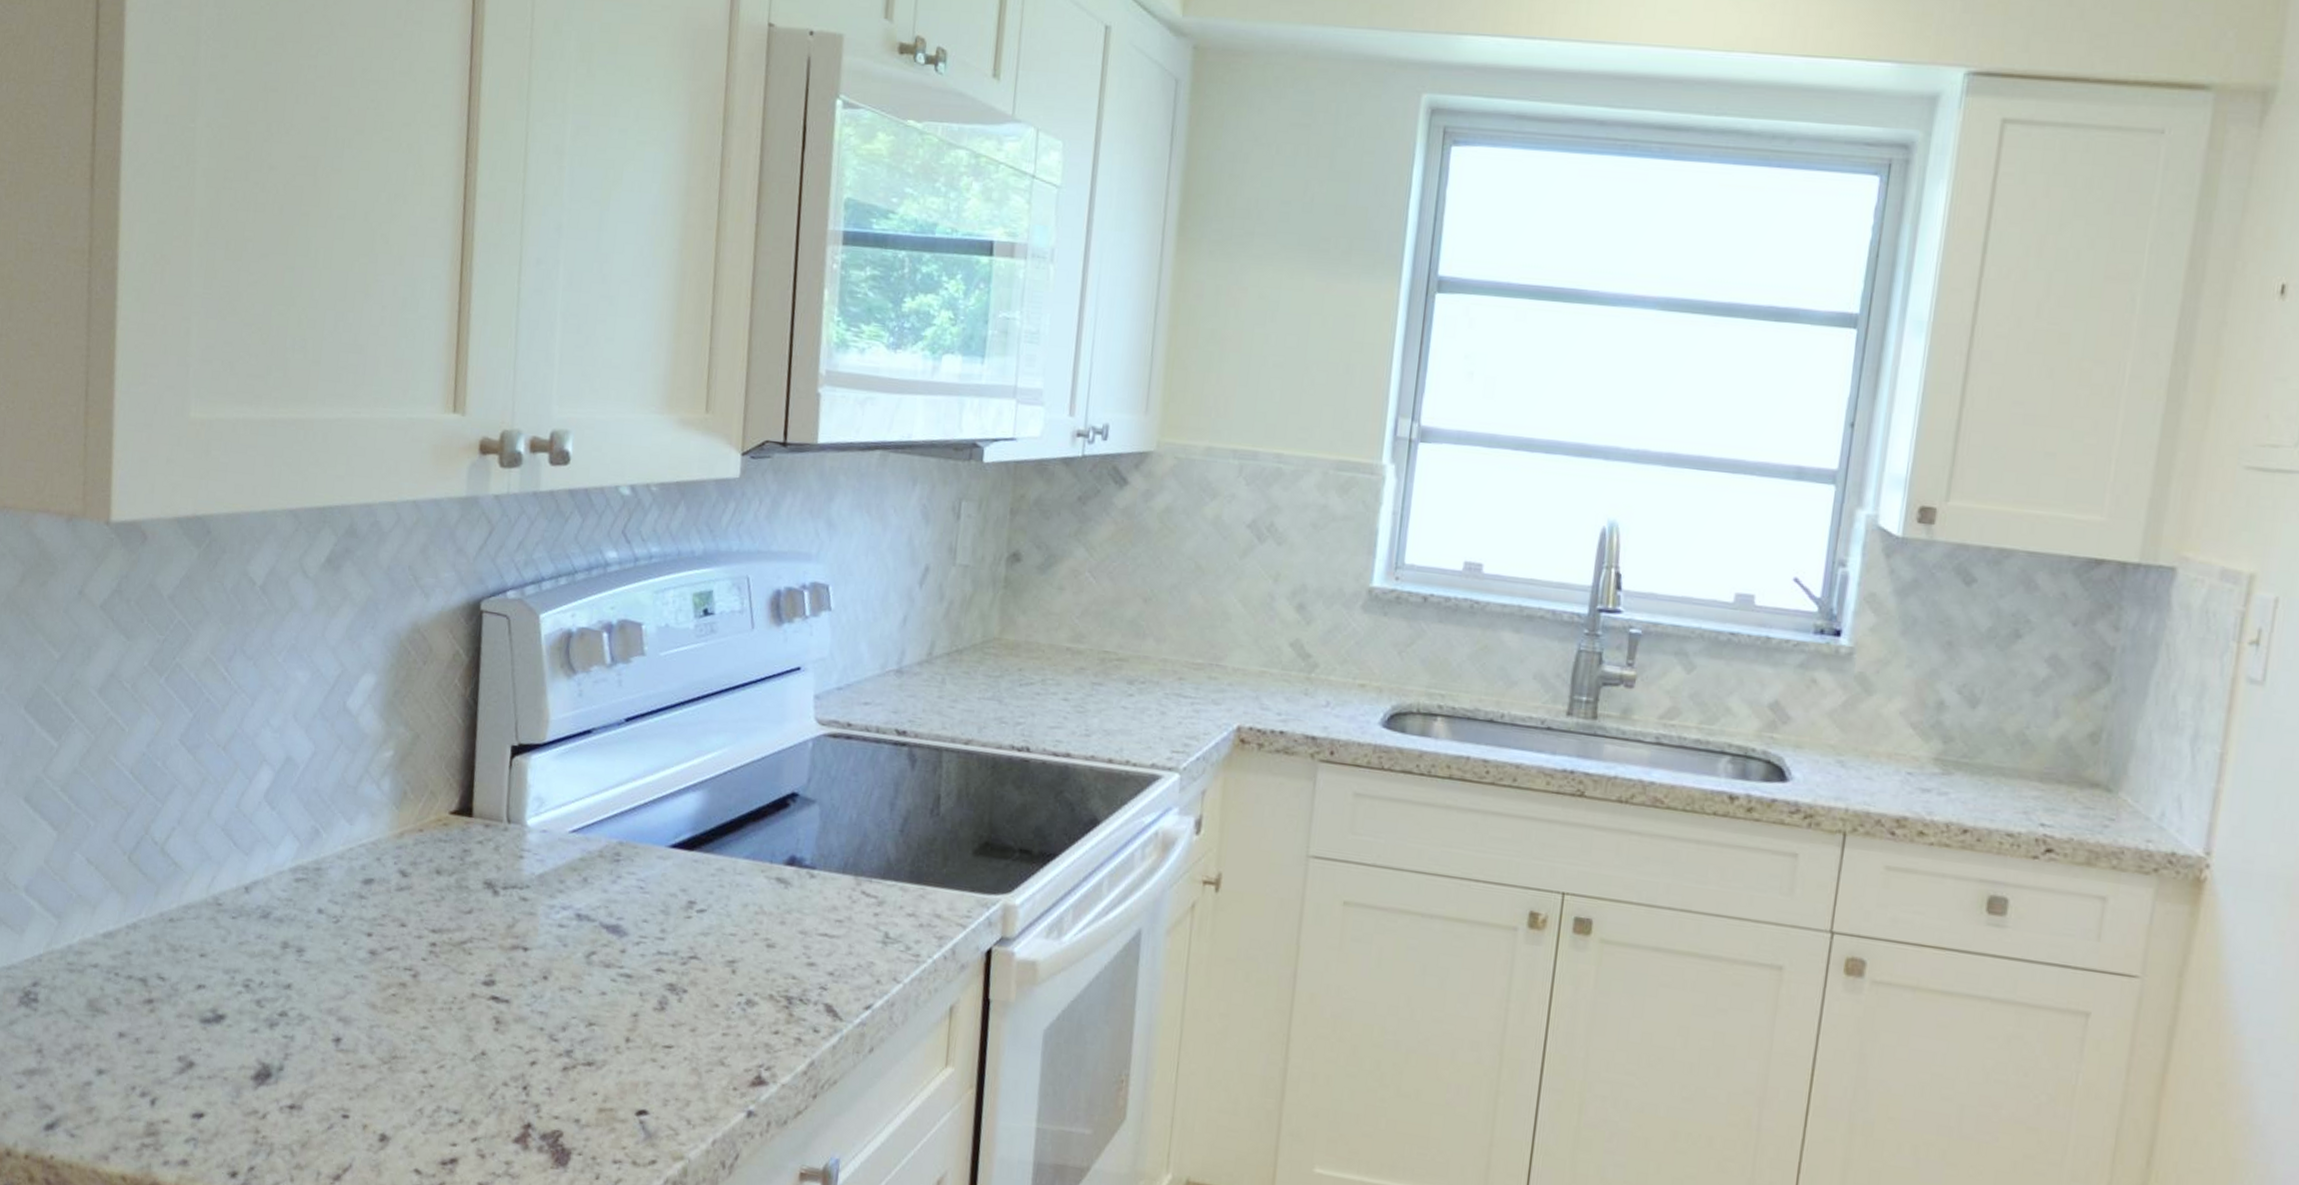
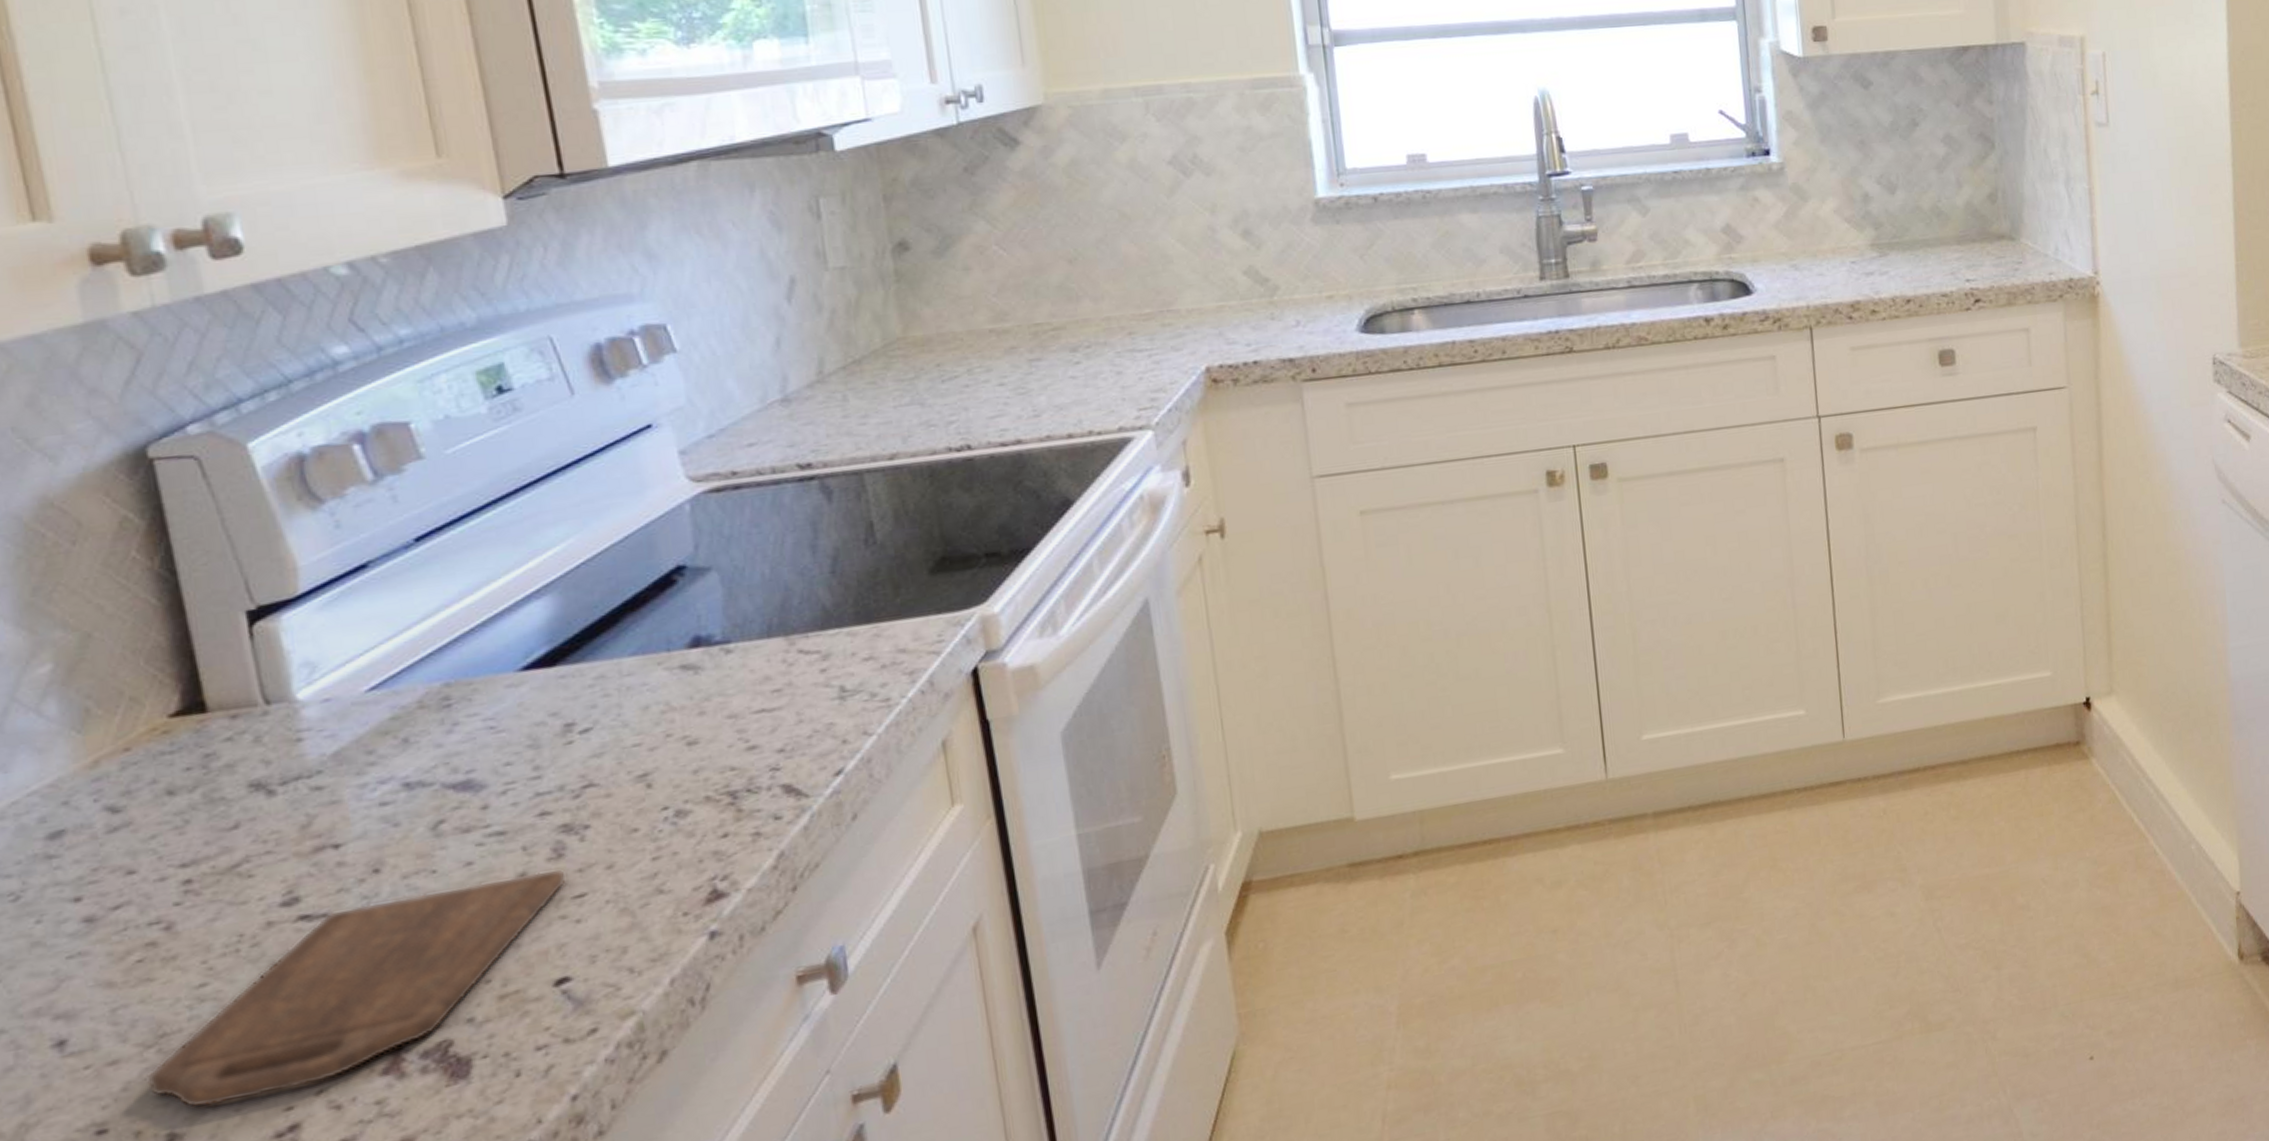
cutting board: none [377,999,663,1133] -> present [146,868,567,1108]

